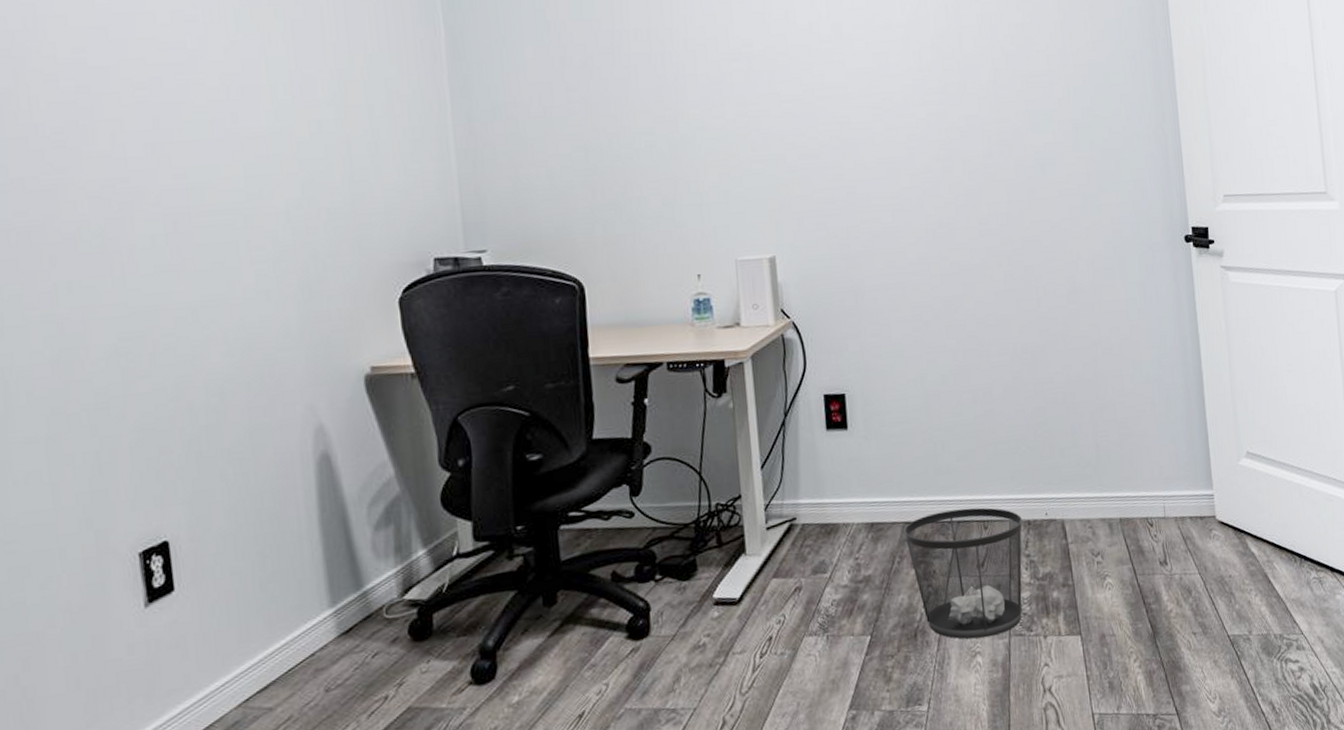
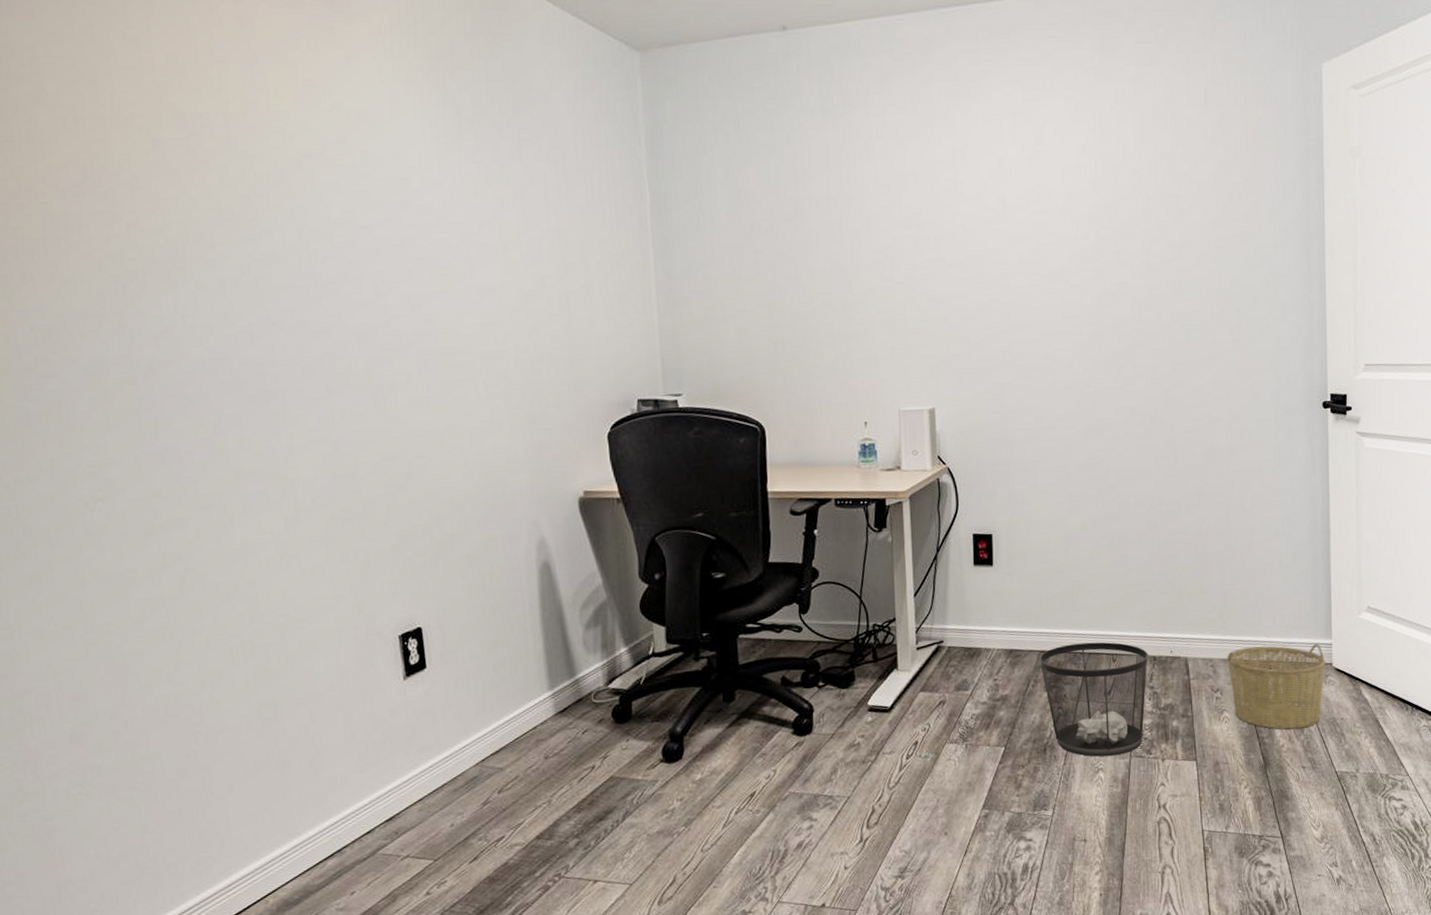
basket: none [1105,494,1209,593] -> present [1227,643,1326,730]

